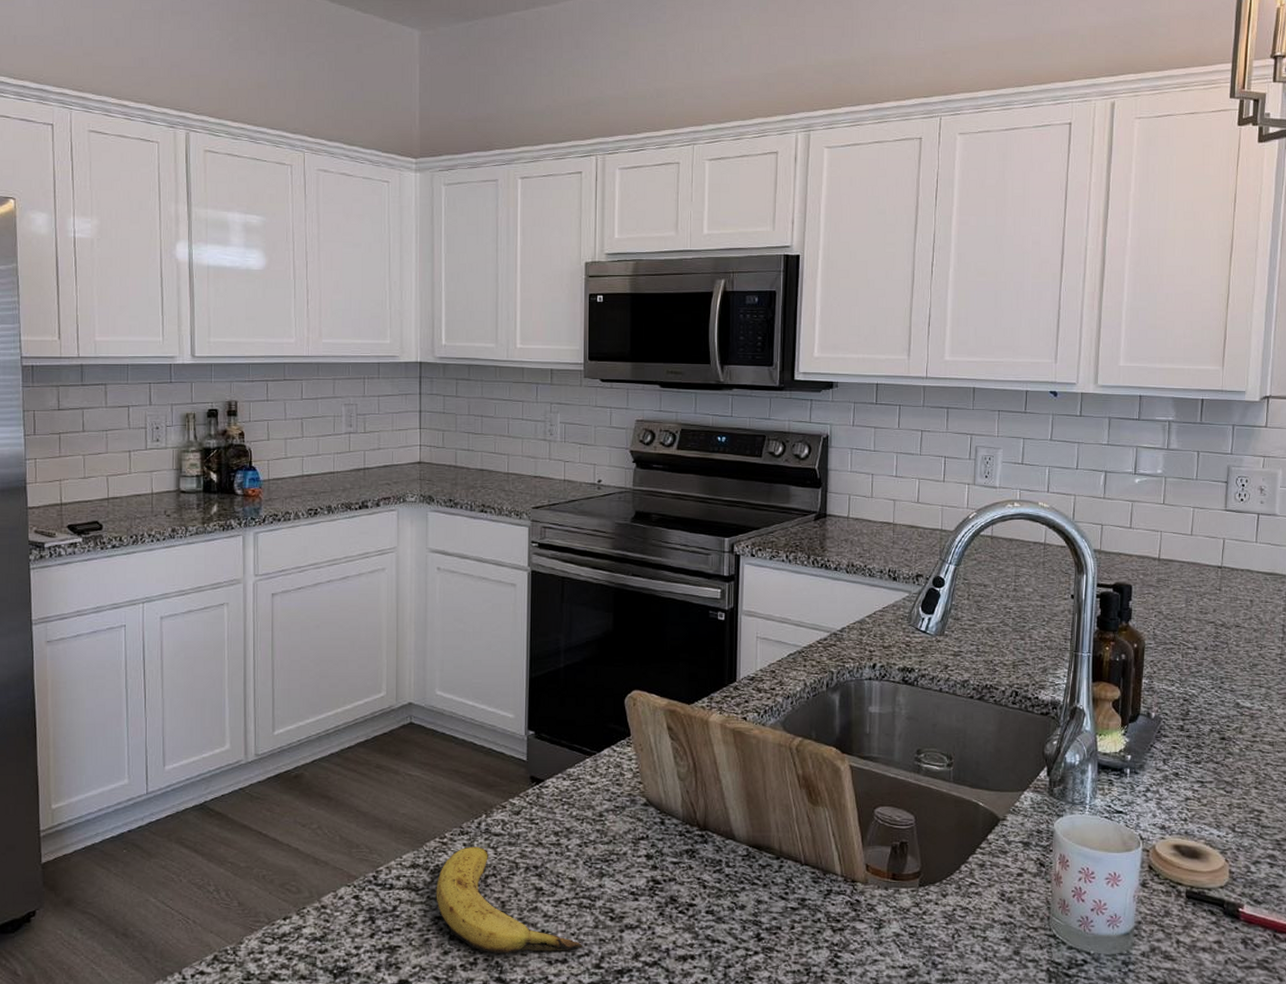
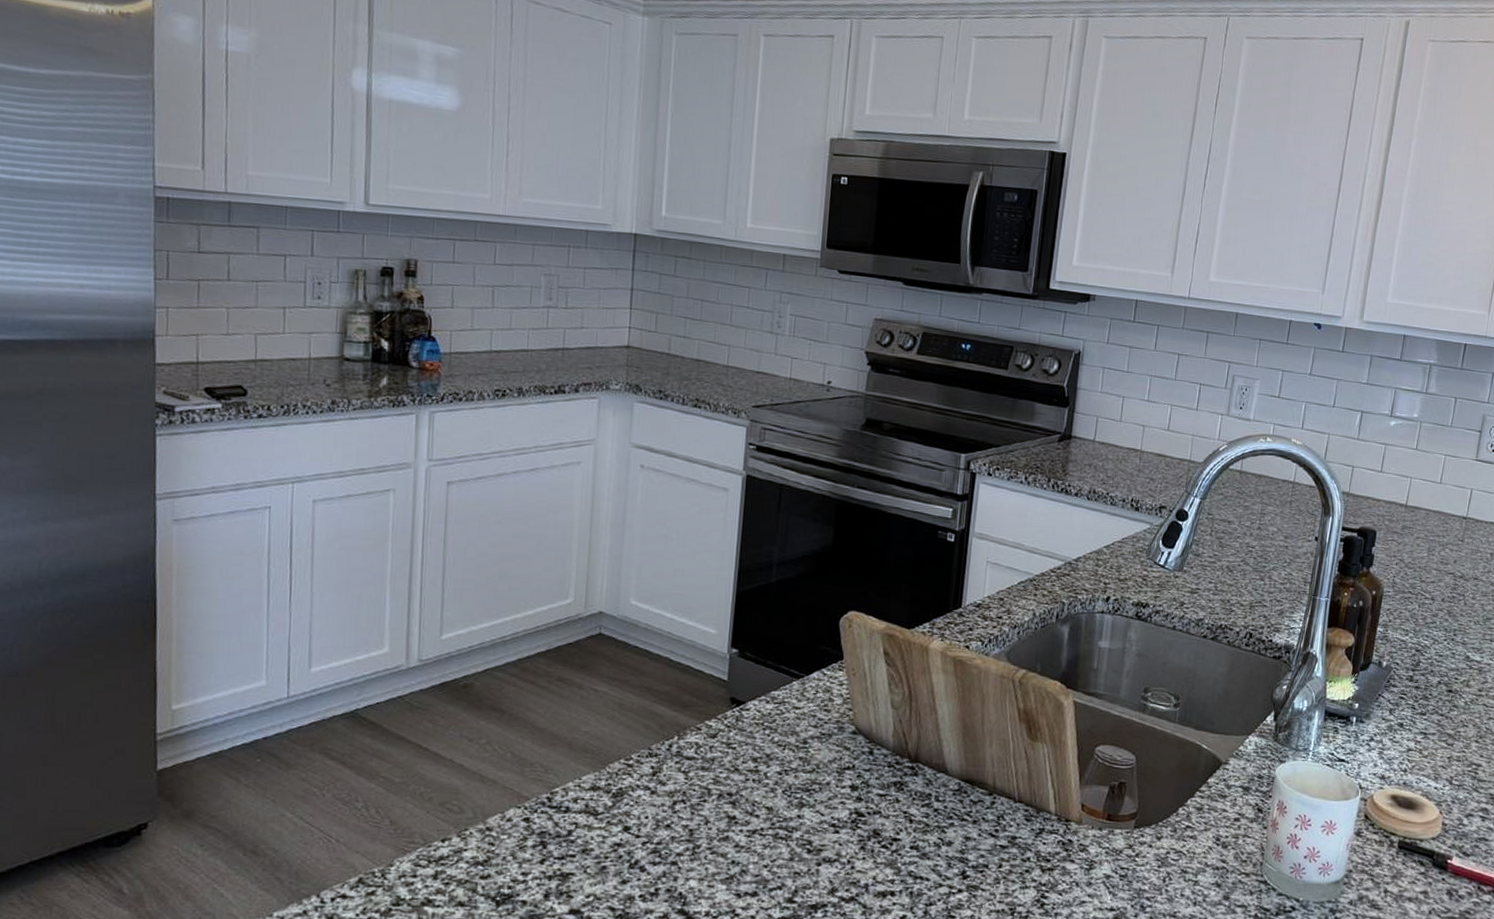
banana: present [436,846,584,955] -> none [616,770,777,885]

